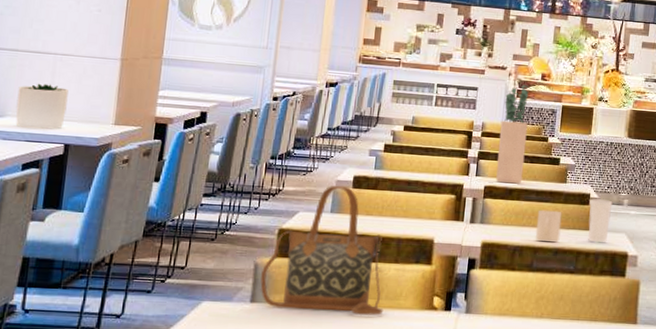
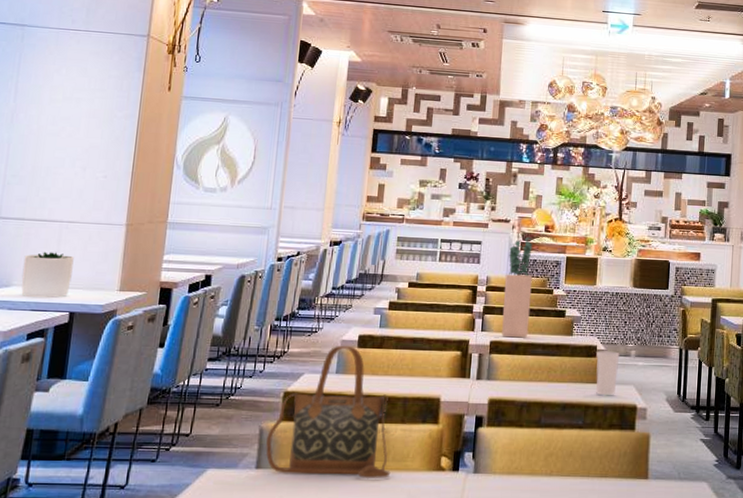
cup: present [535,209,562,243] -> none [542,363,569,397]

